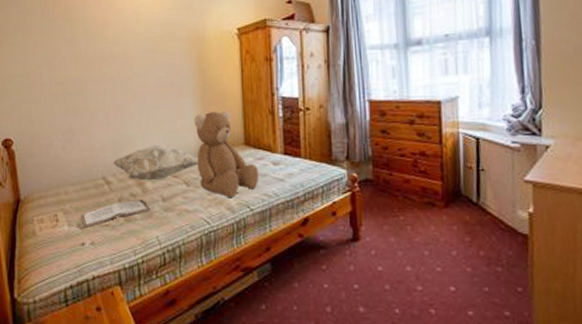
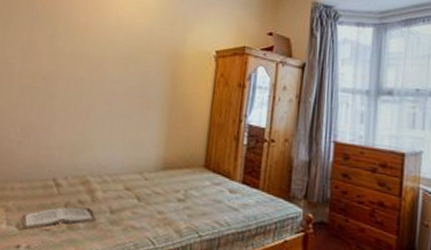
decorative pillow: present [112,145,198,181] -> none [66,153,155,190]
teddy bear: present [194,111,260,198] -> none [152,129,215,221]

